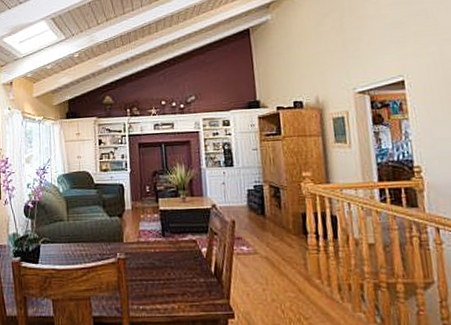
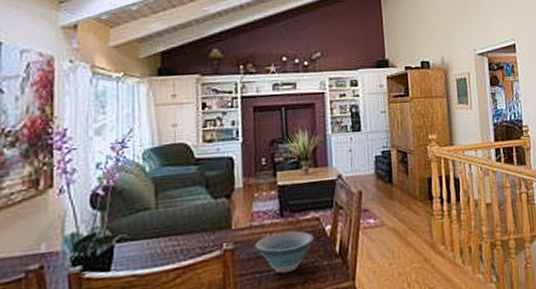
bowl: none [142,250,192,284] -> present [255,231,315,274]

